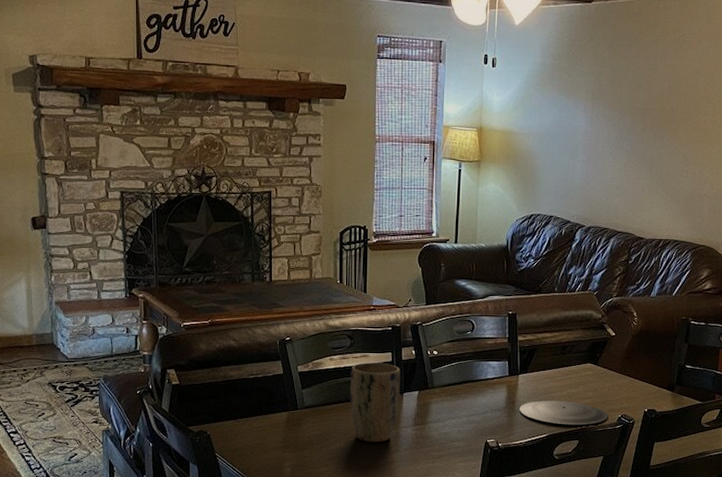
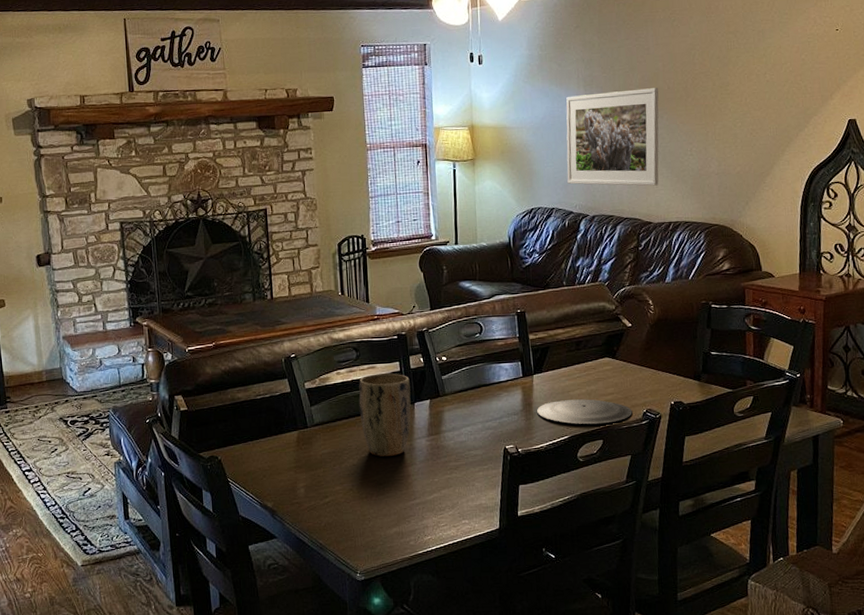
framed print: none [567,107,662,203] -> present [566,88,659,186]

